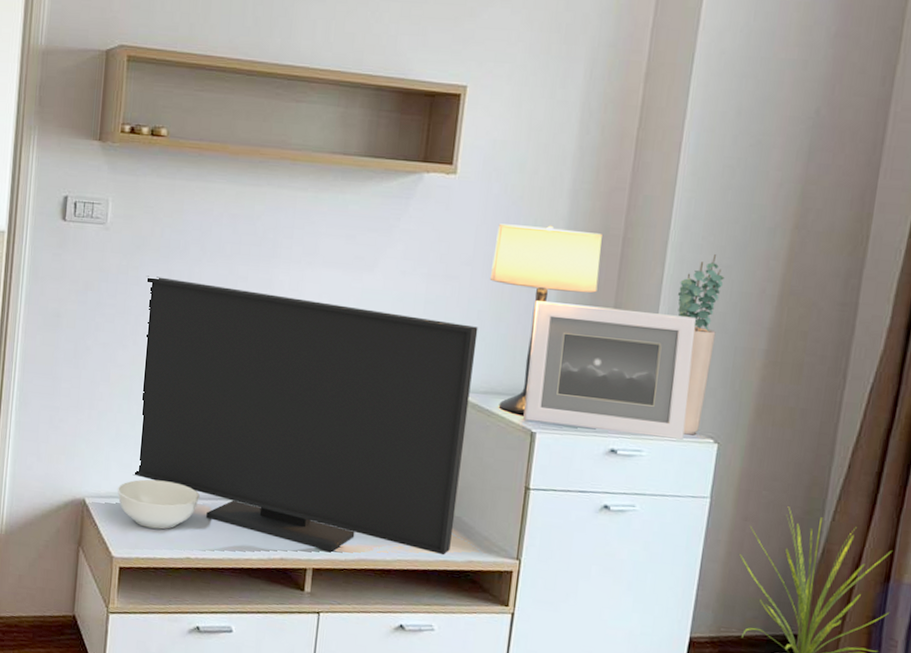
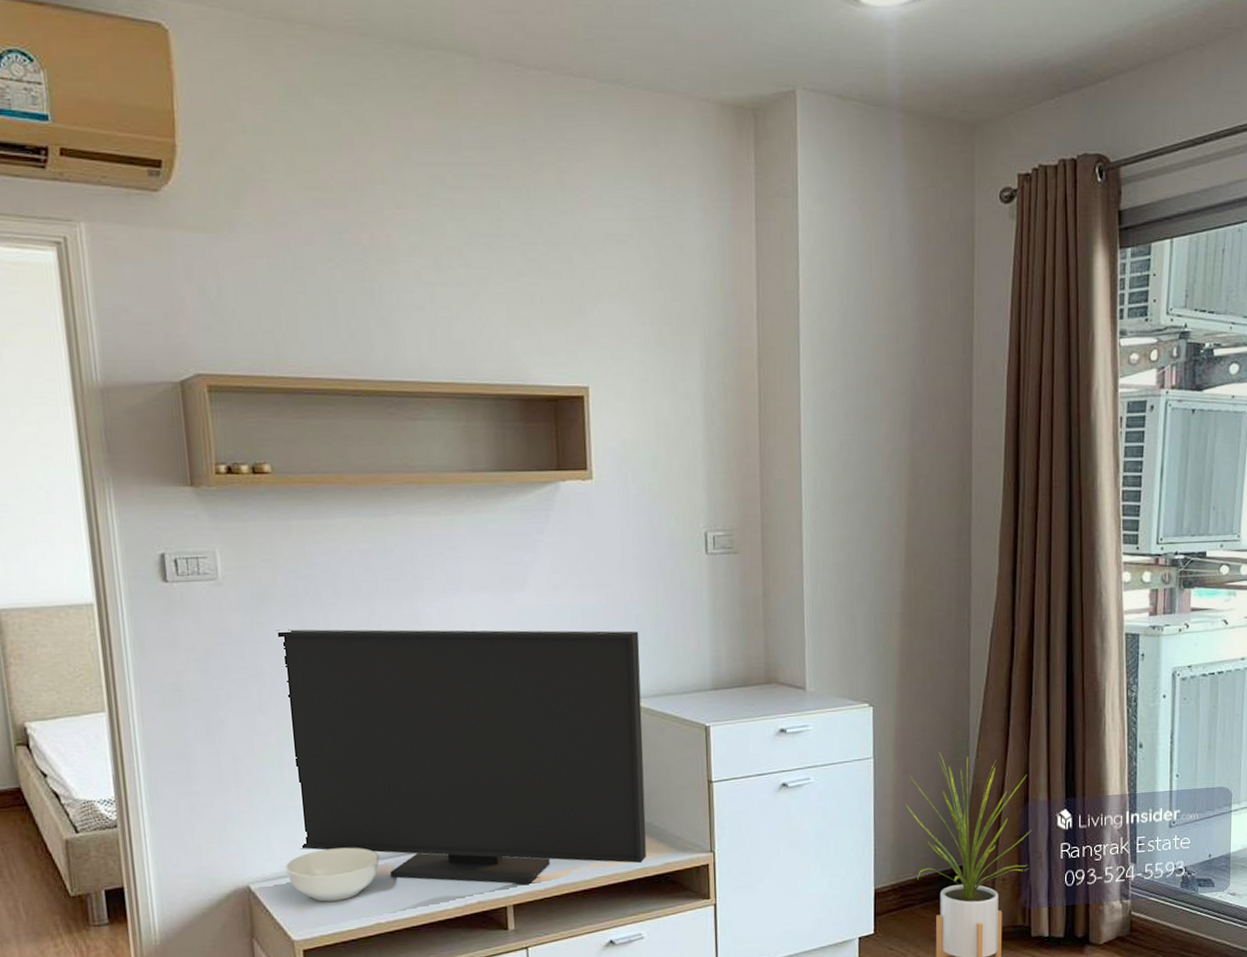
table lamp: present [489,223,602,414] -> none [642,520,745,710]
picture frame: present [523,301,696,440] -> none [689,591,843,716]
vase: present [677,254,725,436] -> none [817,529,857,703]

